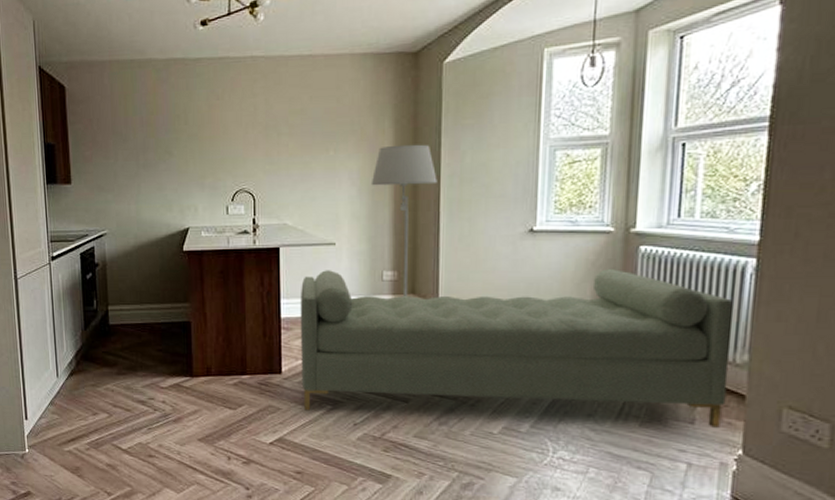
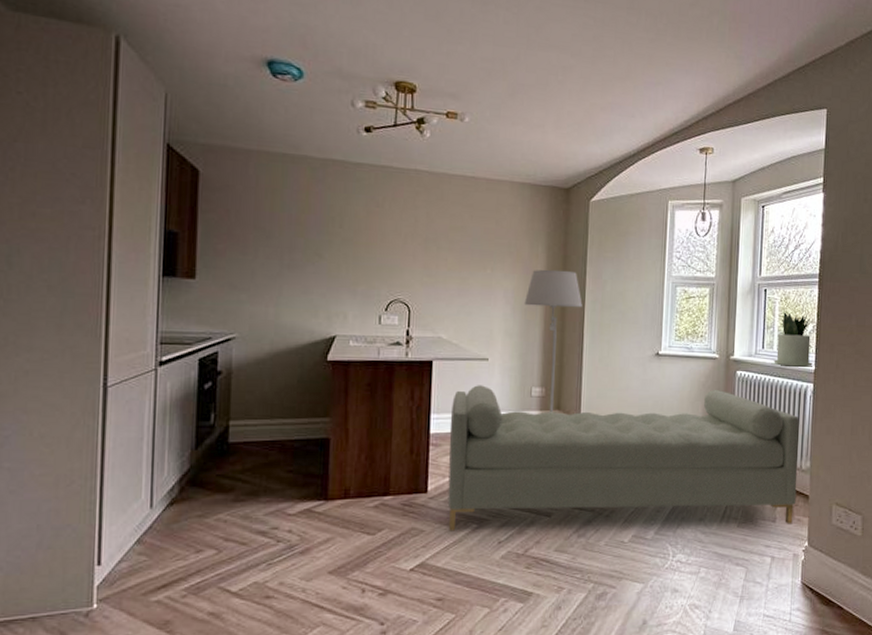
planter: none [695,169,756,238] -> present [774,312,813,367]

